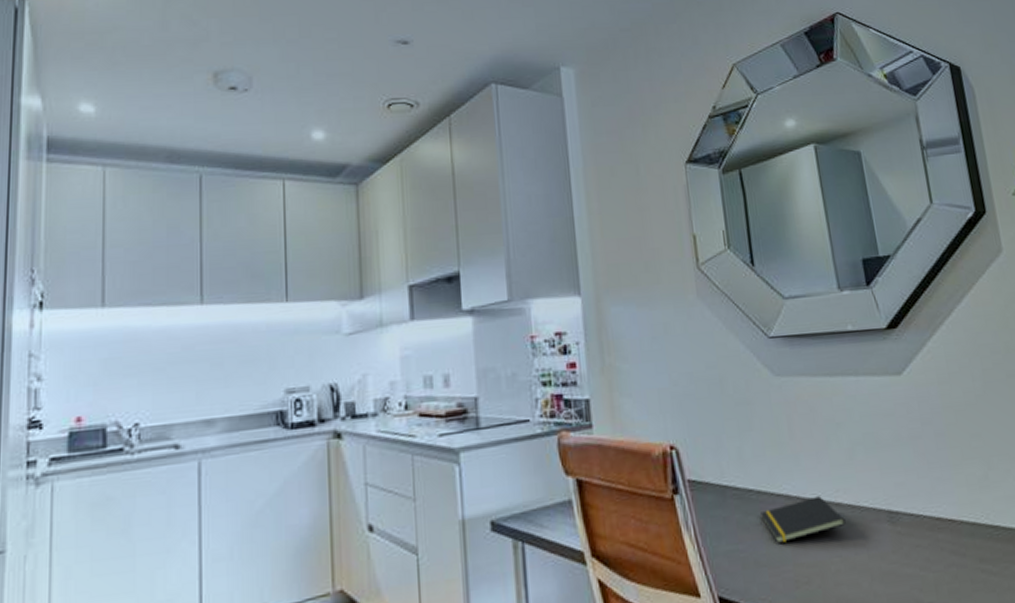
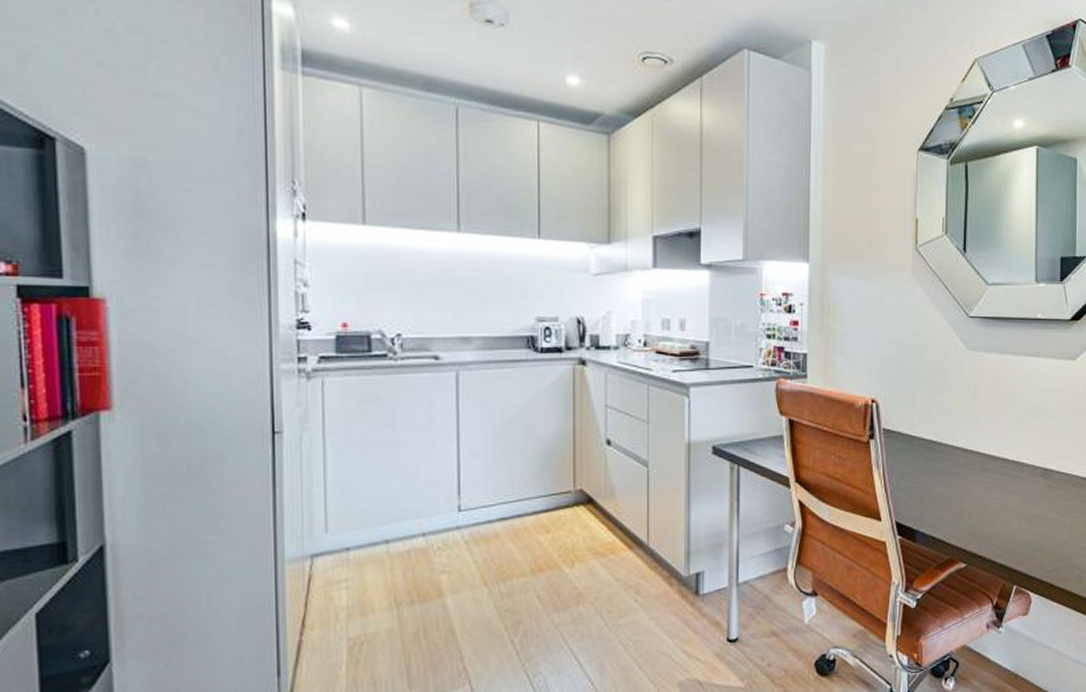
notepad: present [760,496,846,543] -> none [940,452,1008,485]

